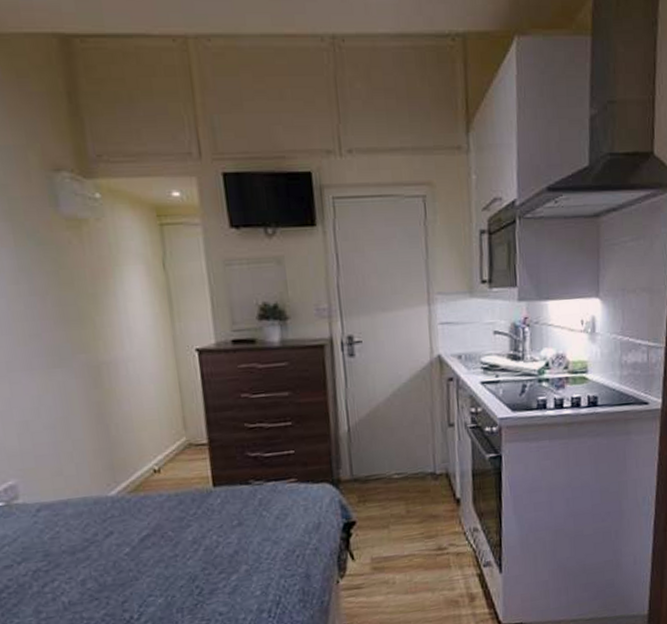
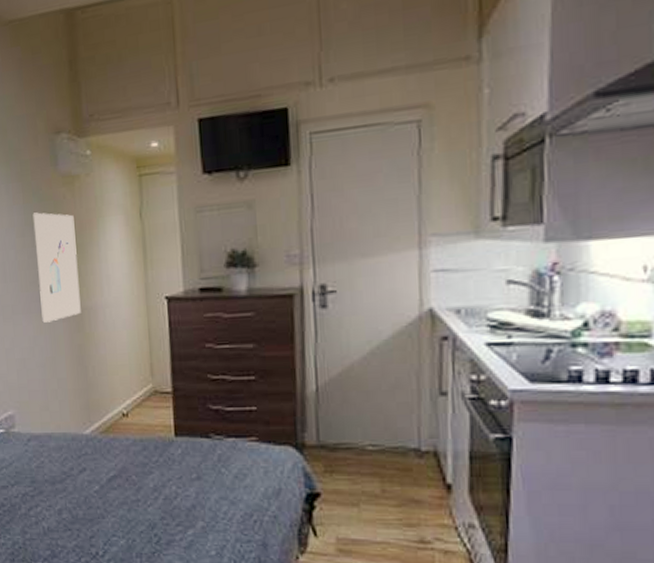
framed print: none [28,257,98,380] -> present [33,212,81,323]

